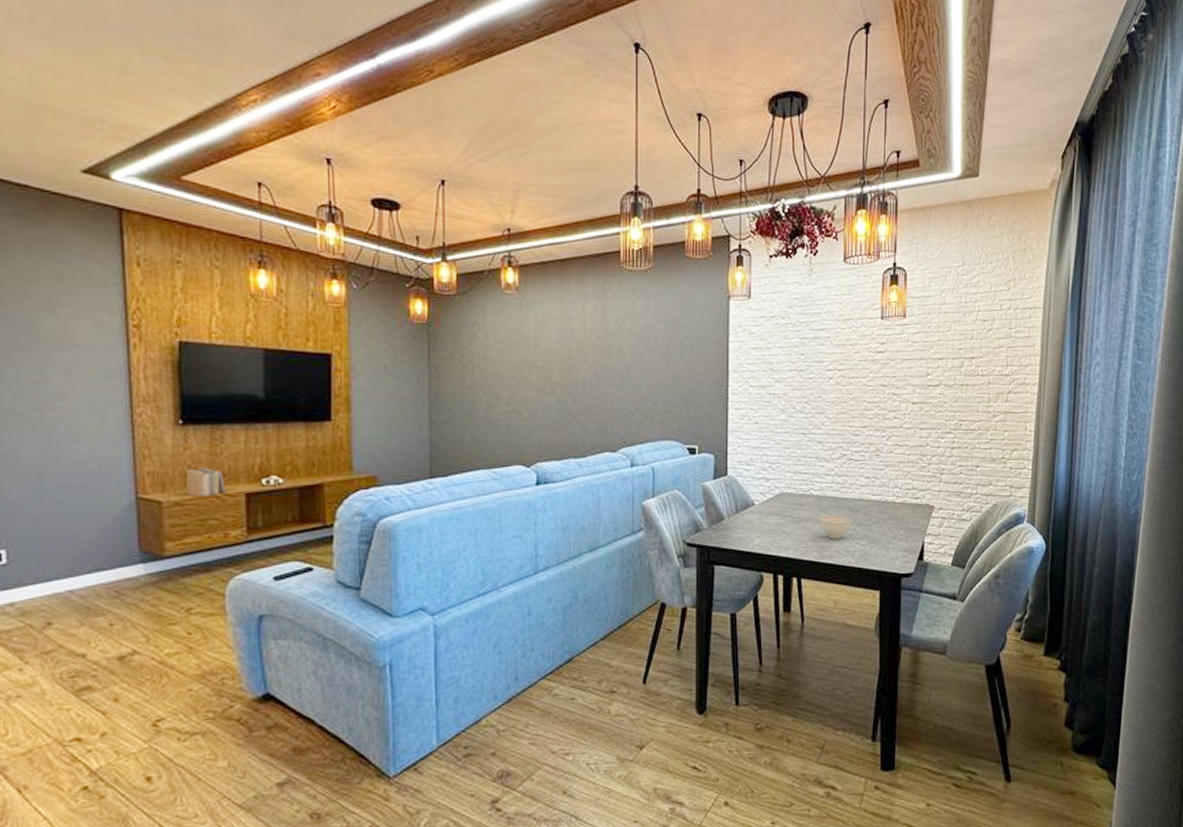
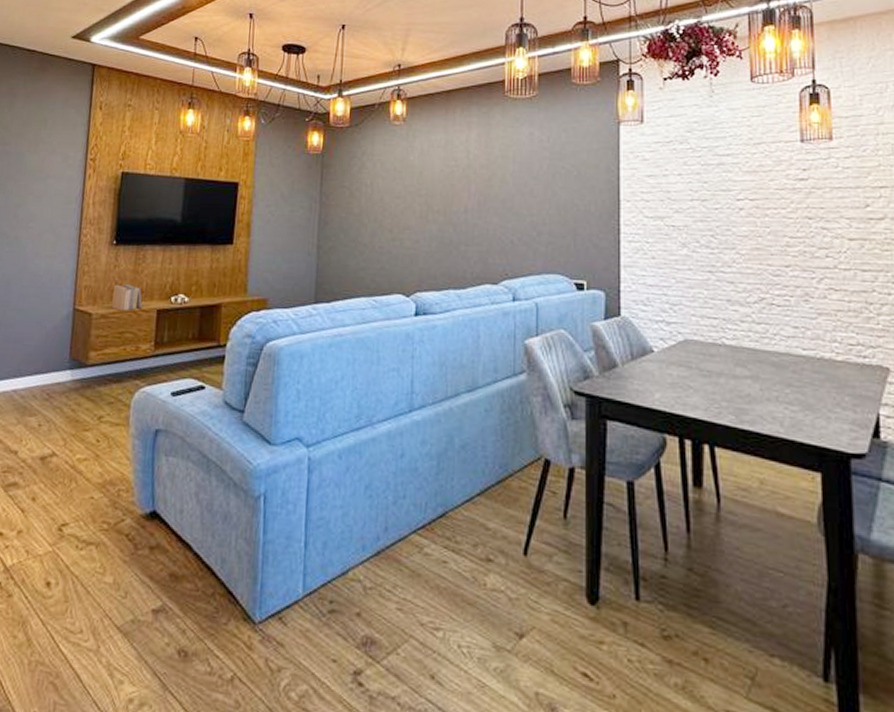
bowl: present [819,515,852,539] -> none [734,370,778,401]

